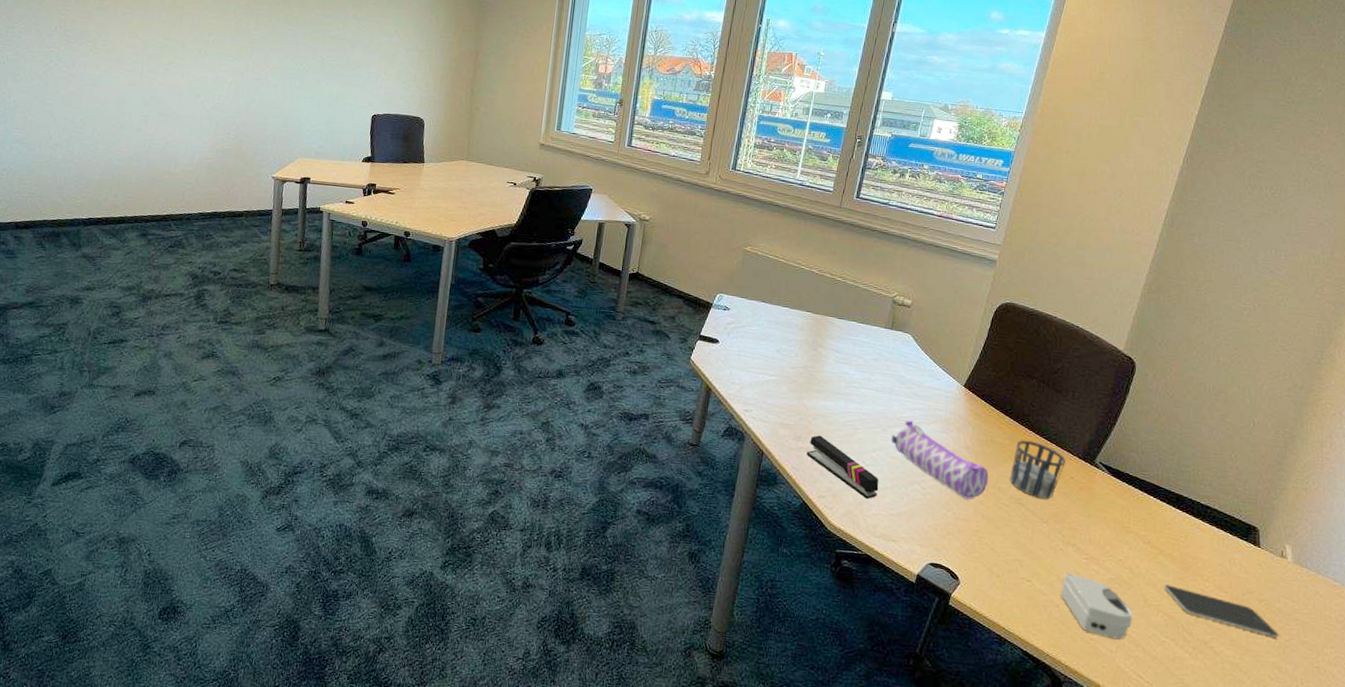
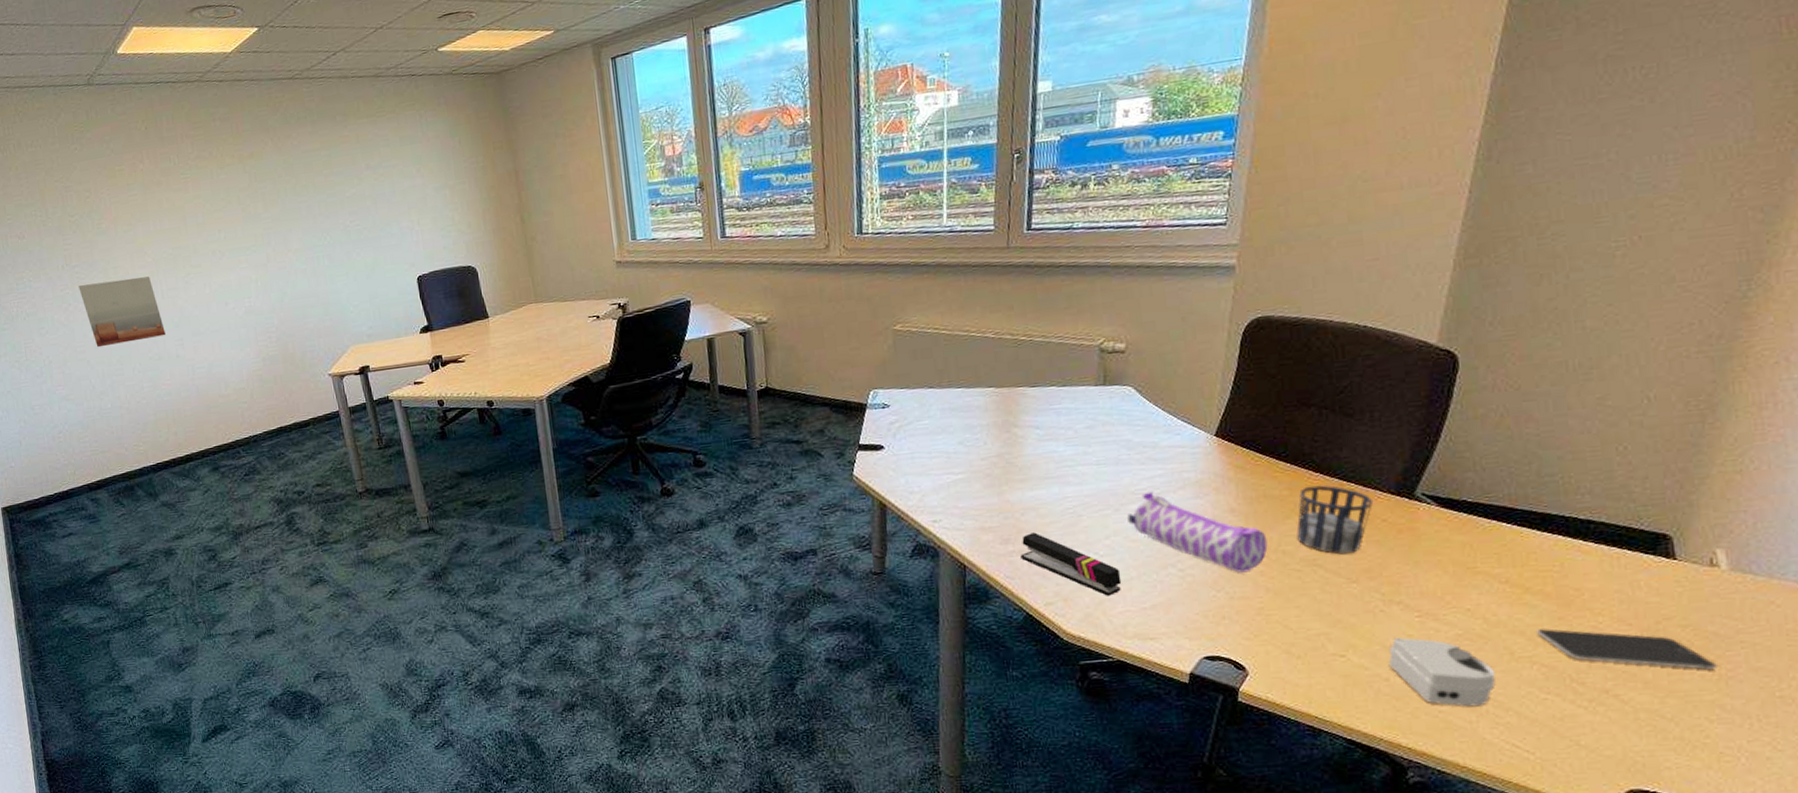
wall art: none [64,48,135,109] -> present [78,276,166,348]

